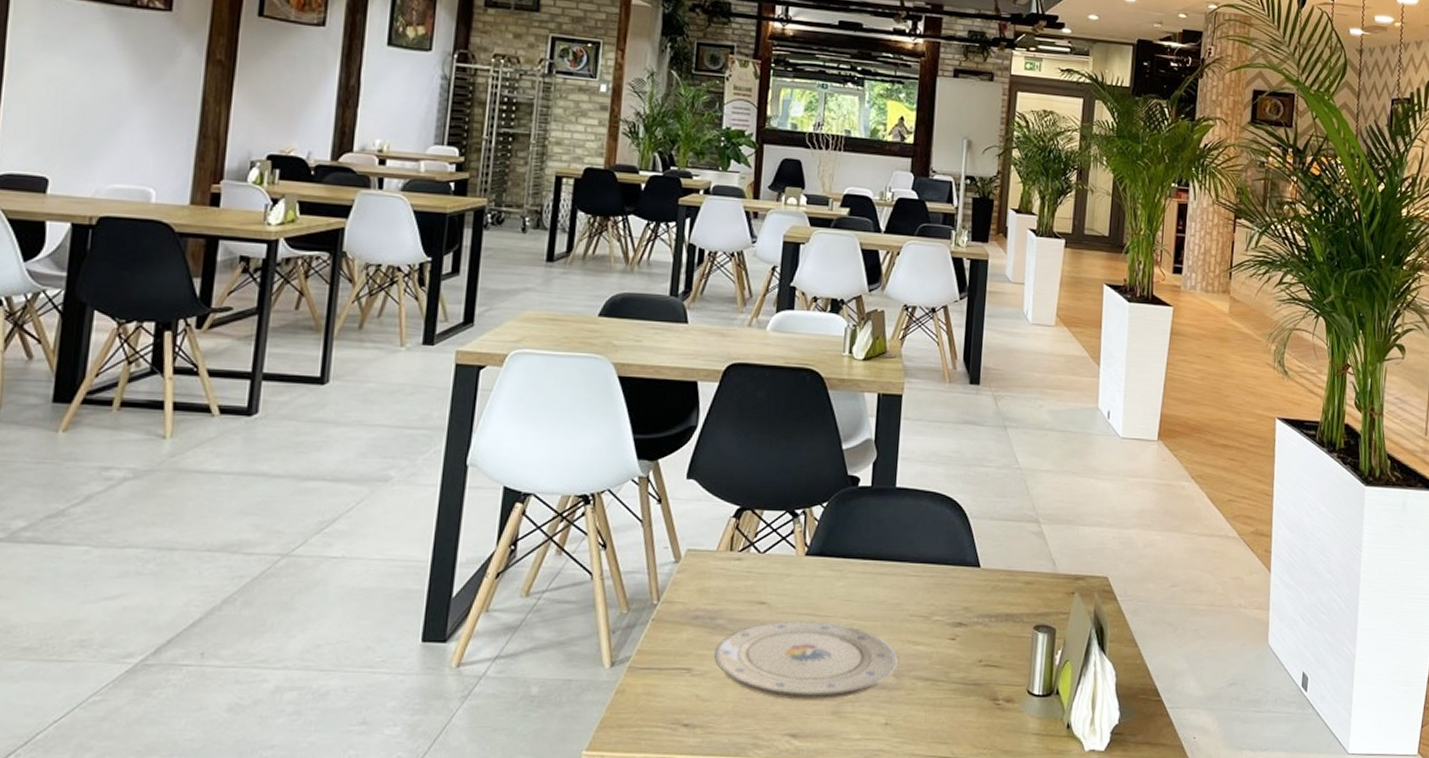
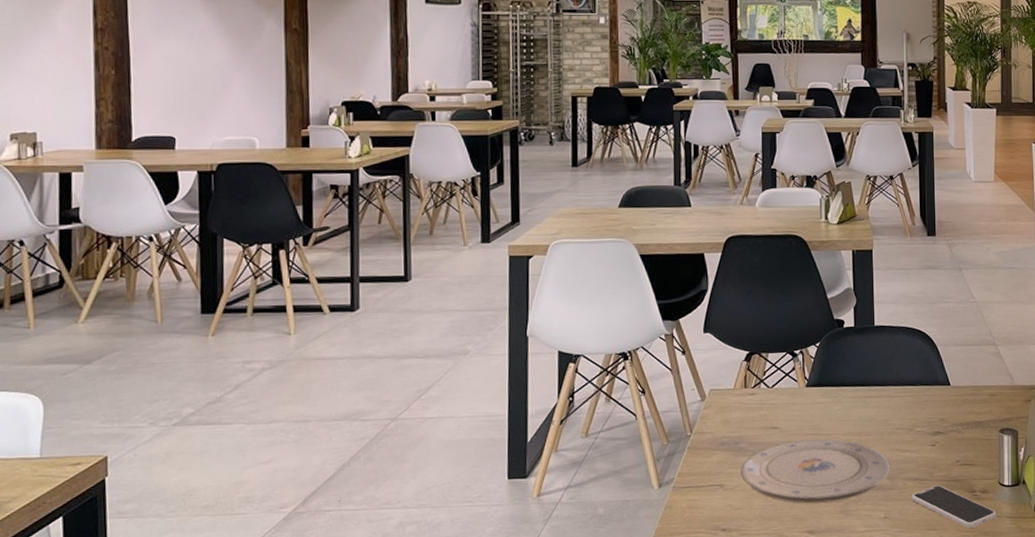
smartphone: none [921,689,1021,744] -> present [912,485,996,528]

